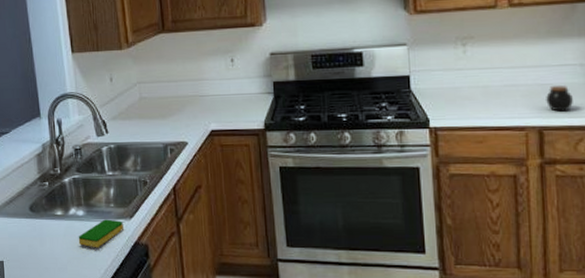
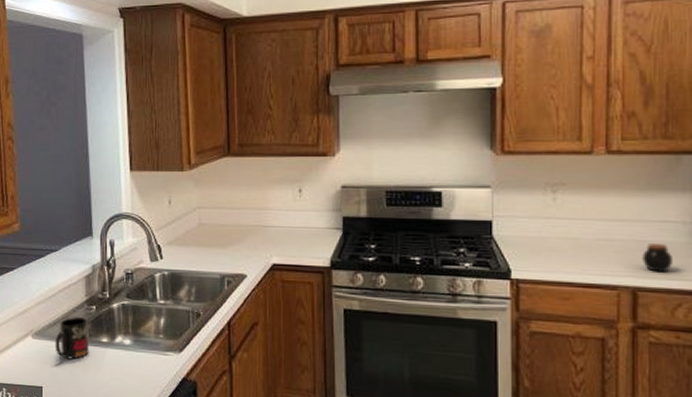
mug: none [12,194,46,234] -> present [55,317,90,360]
dish sponge: present [78,219,123,248] -> none [123,350,172,381]

